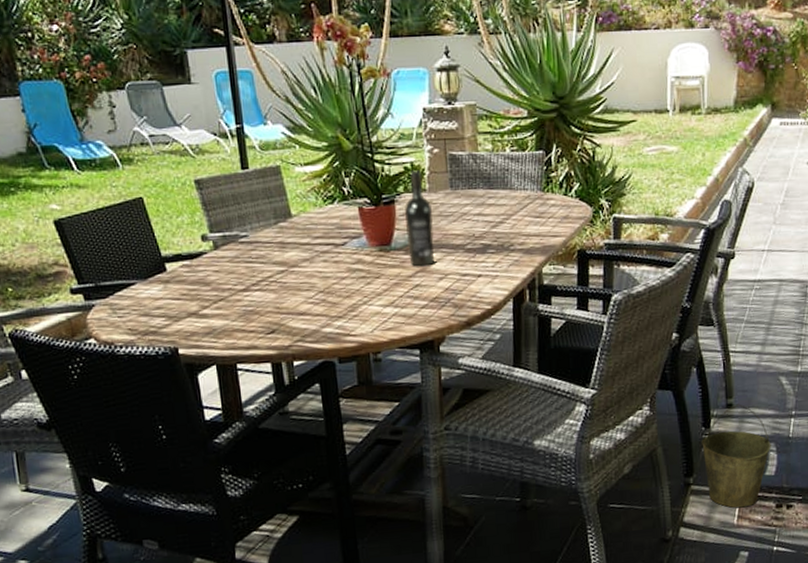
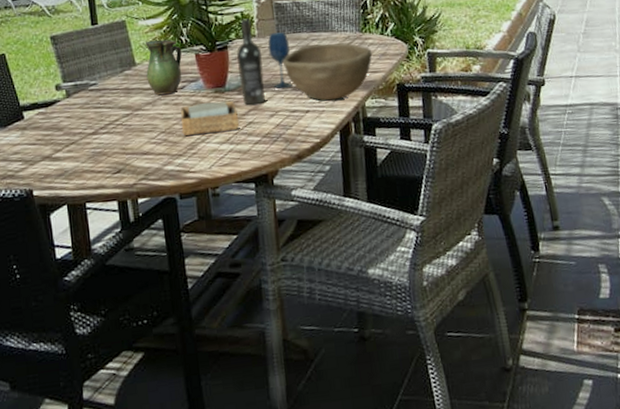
pitcher: none [303,189,344,252] -> present [146,39,182,95]
napkin holder: none [340,260,405,296] -> present [180,100,239,136]
wineglass: none [439,187,465,250] -> present [267,32,293,89]
bowl: none [456,202,554,265] -> present [283,43,373,101]
bucket: present [701,404,771,508] -> none [532,226,602,334]

